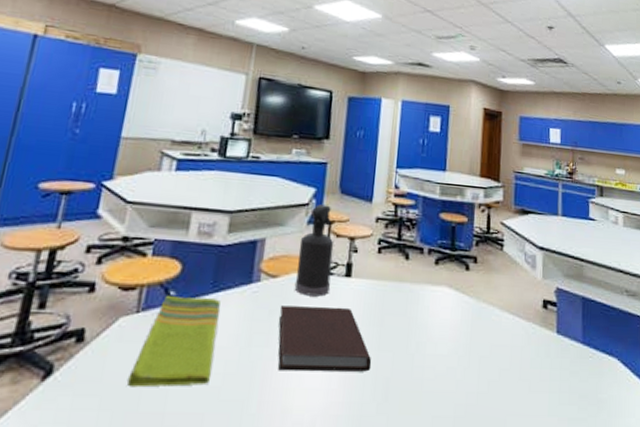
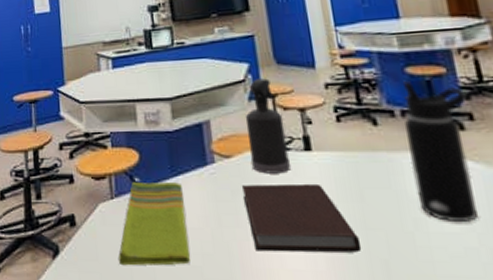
water bottle: none [424,225,478,346] -> present [402,81,479,222]

